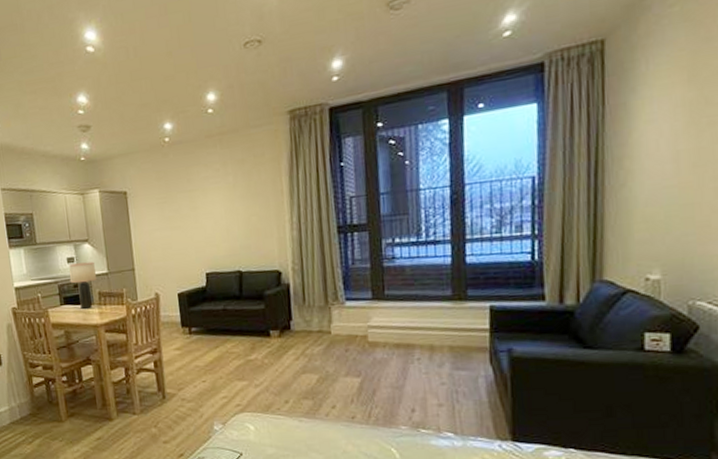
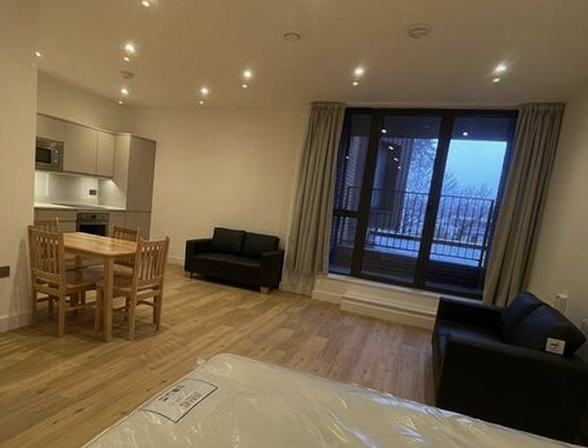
table lamp: present [69,261,98,310] -> none [89,196,115,240]

